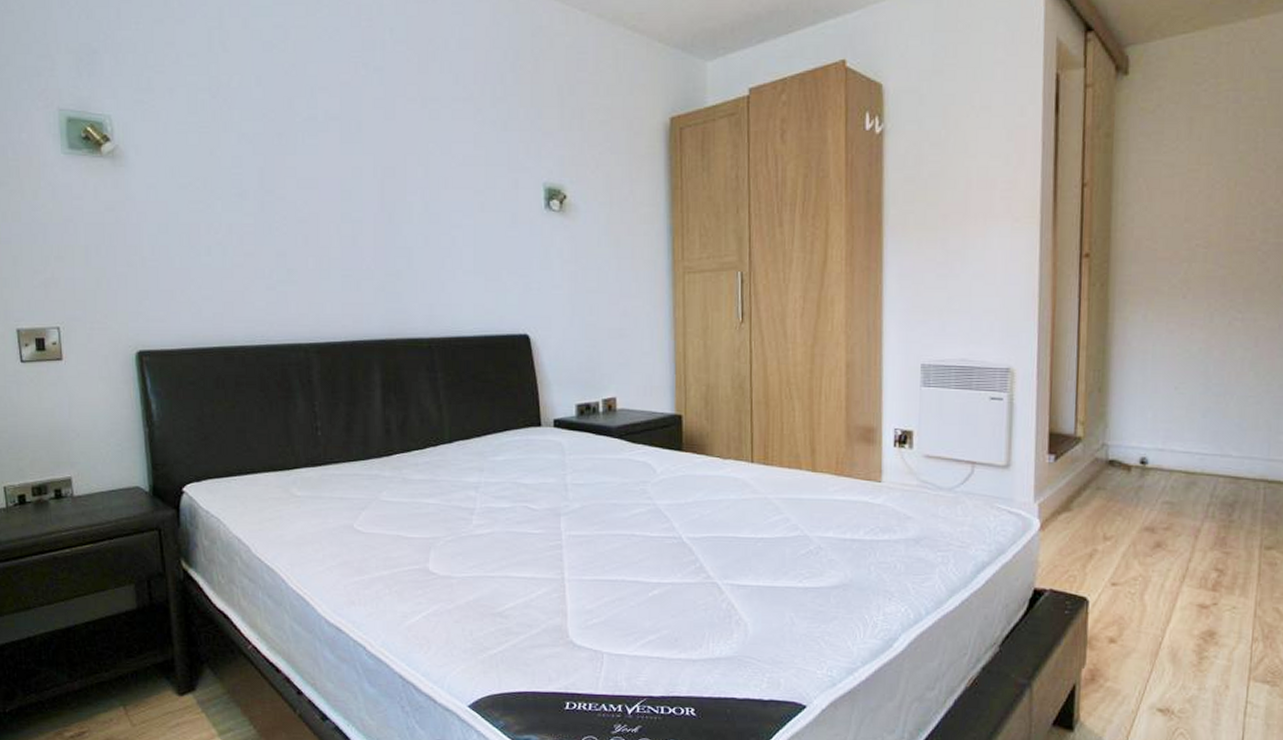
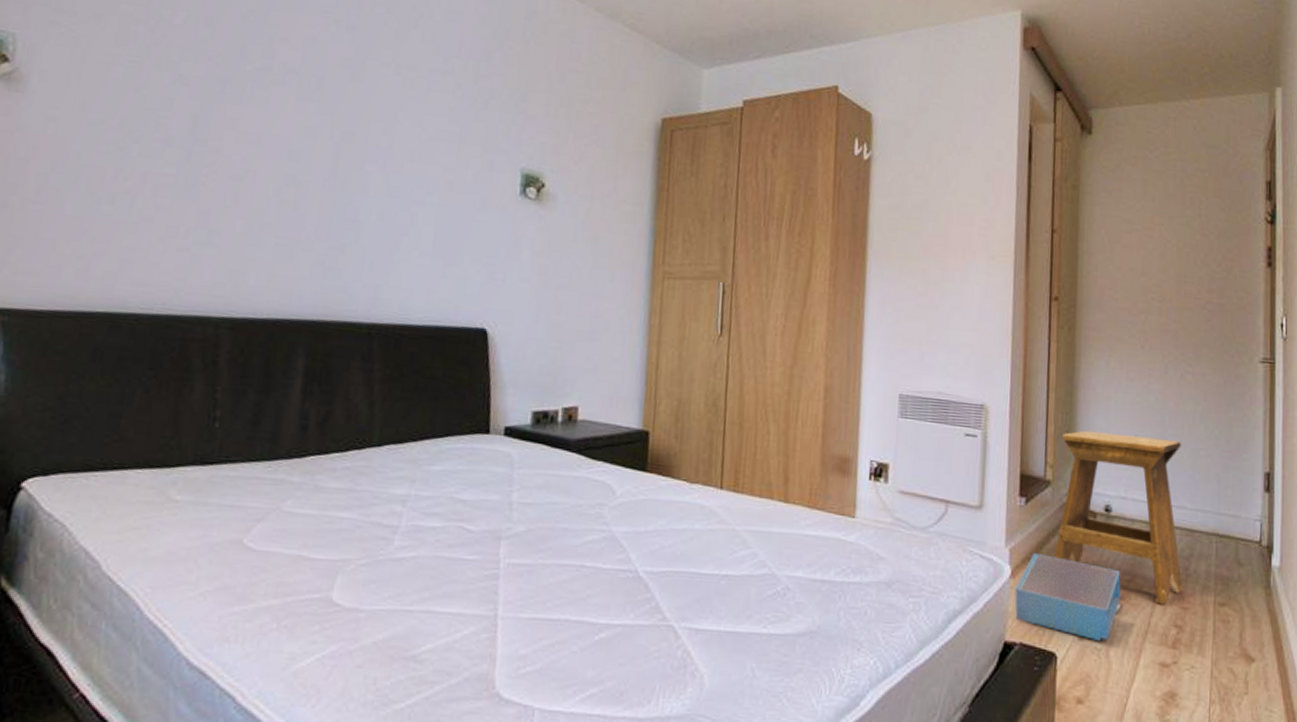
storage bin: none [1044,506,1158,587] -> present [1014,552,1122,642]
stool: none [1085,386,1227,550] -> present [1054,430,1182,605]

